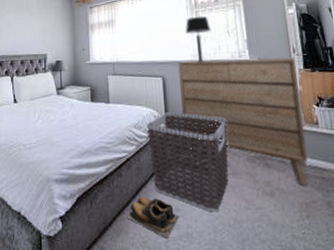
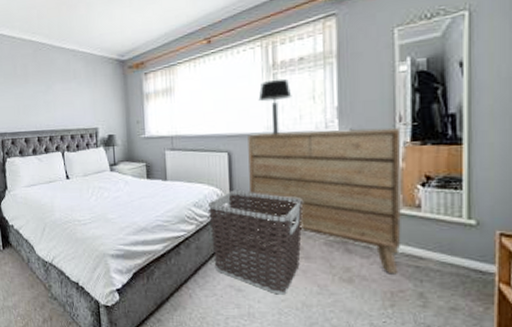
shoes: present [126,196,180,238] -> none [184,275,241,316]

